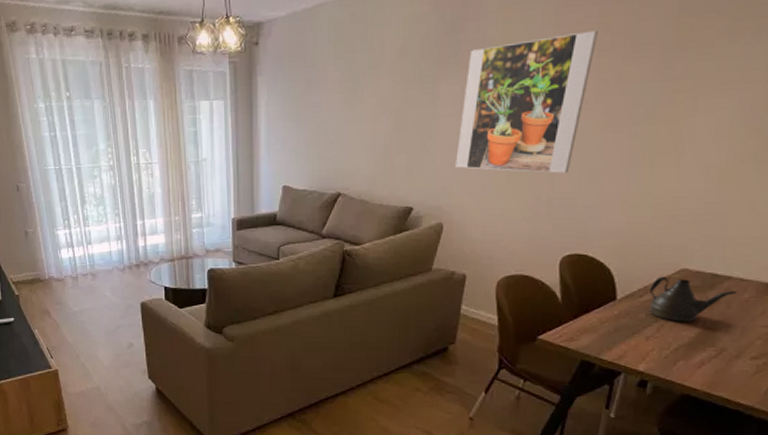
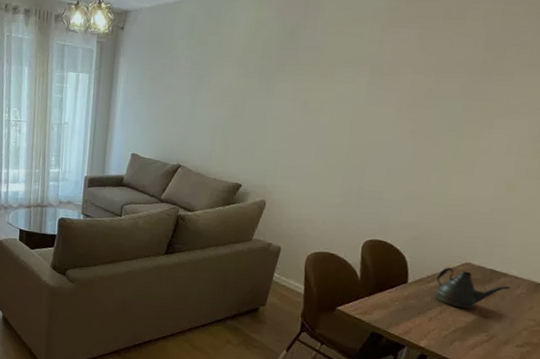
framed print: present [454,30,598,174] -> none [281,50,416,170]

